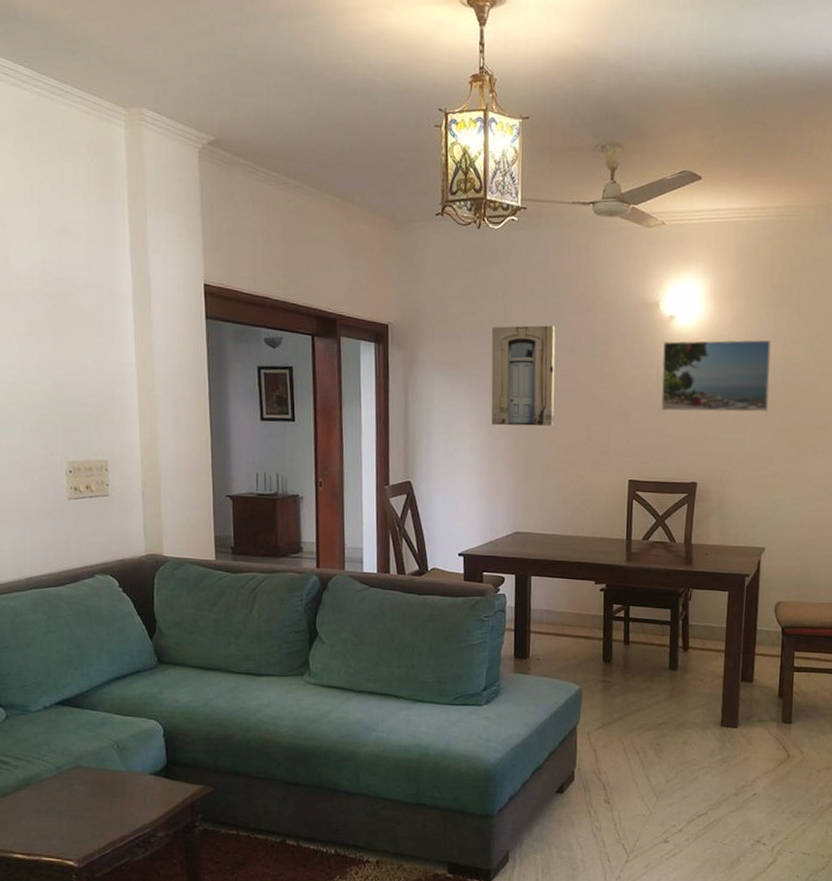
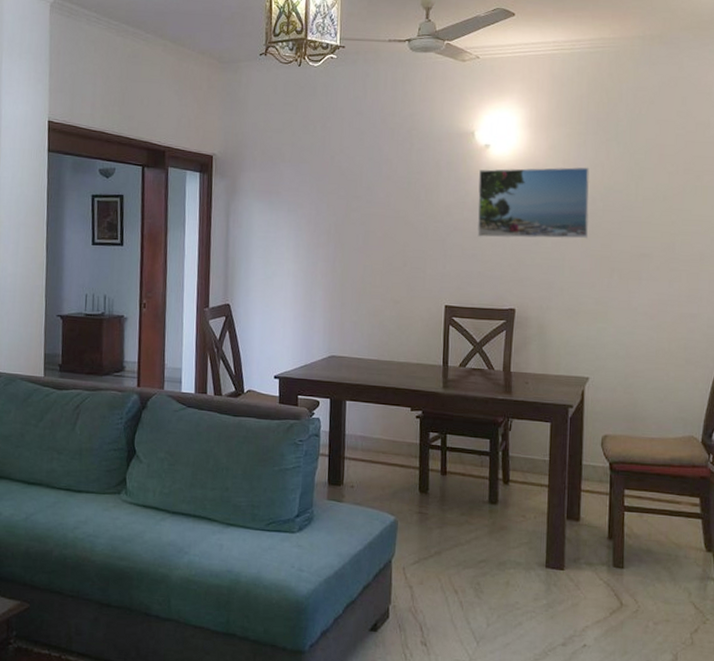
wall art: present [491,325,556,426] -> none [308,155,372,252]

